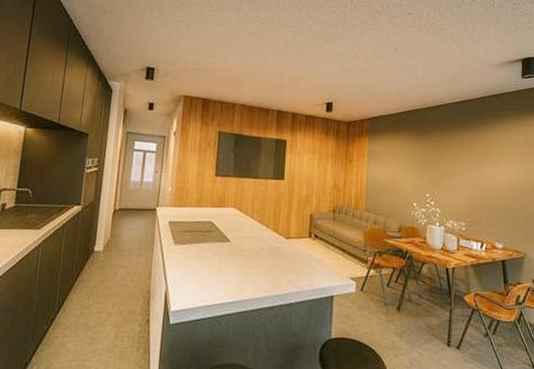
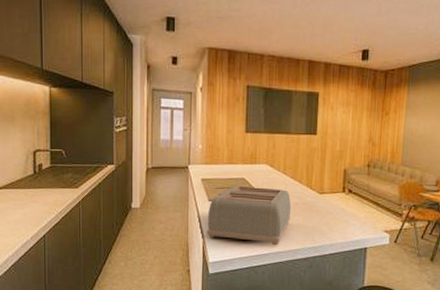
toaster: none [170,229,258,293] -> present [207,186,291,246]

